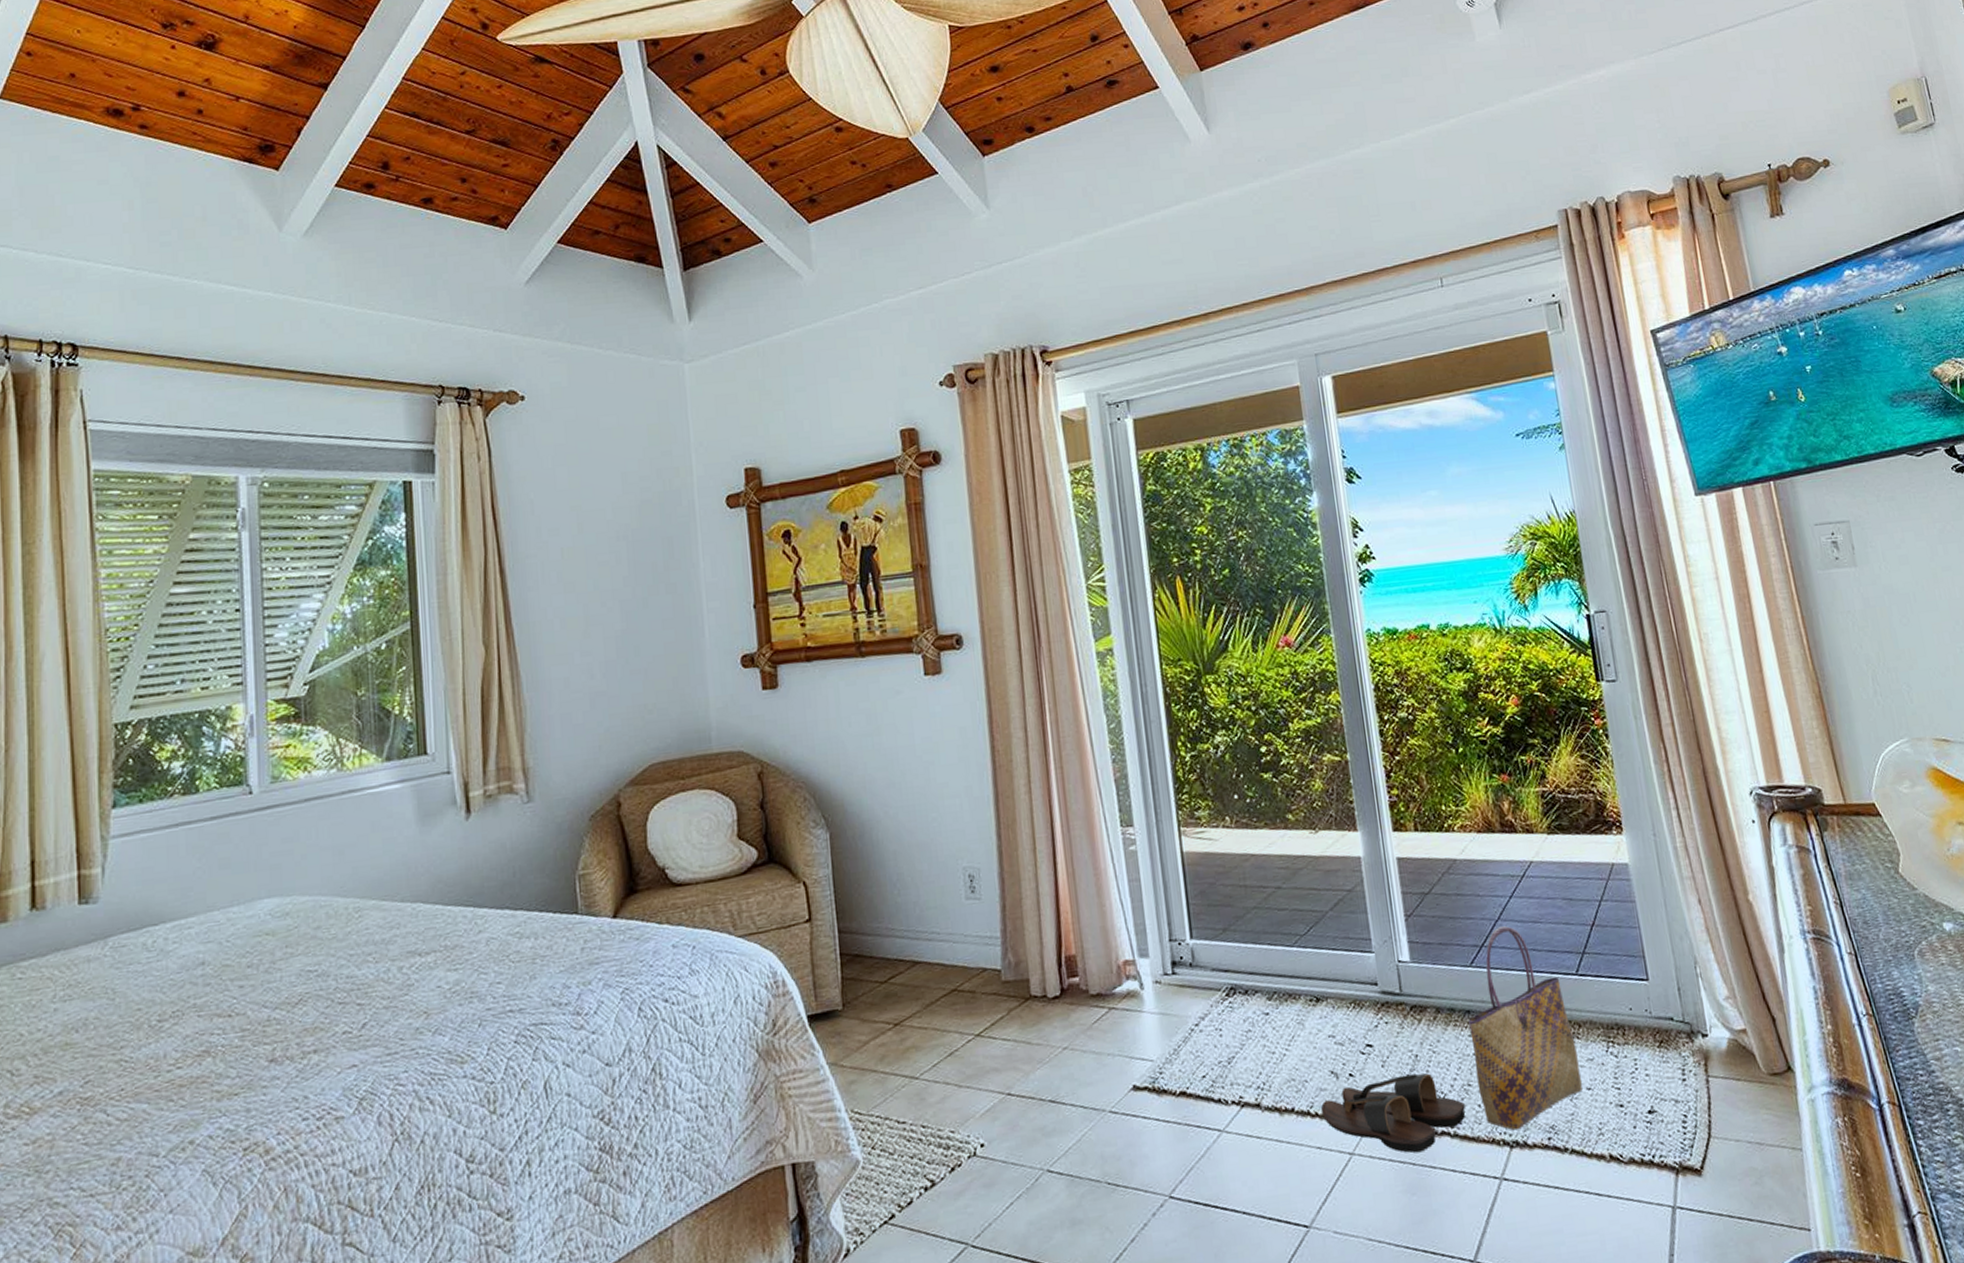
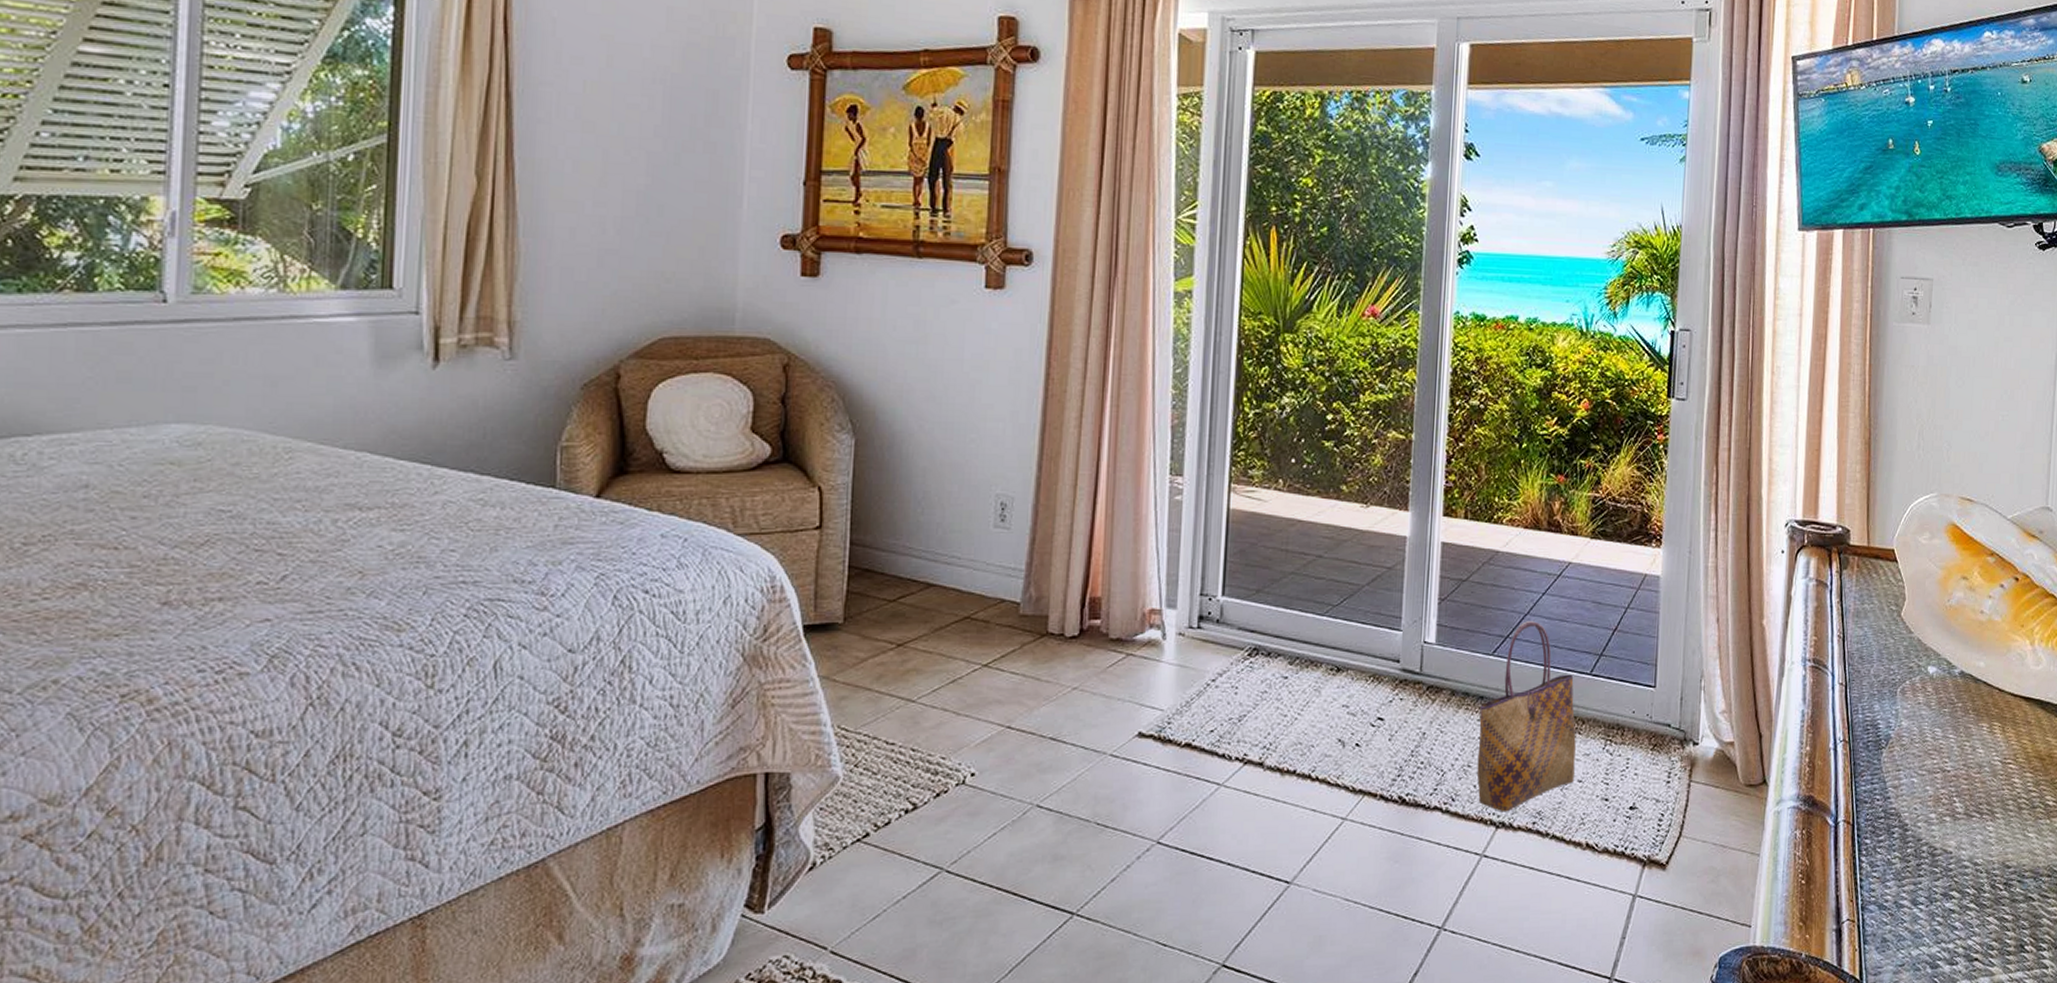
flip-flop: present [1320,1073,1465,1153] -> none [1321,750,1461,824]

